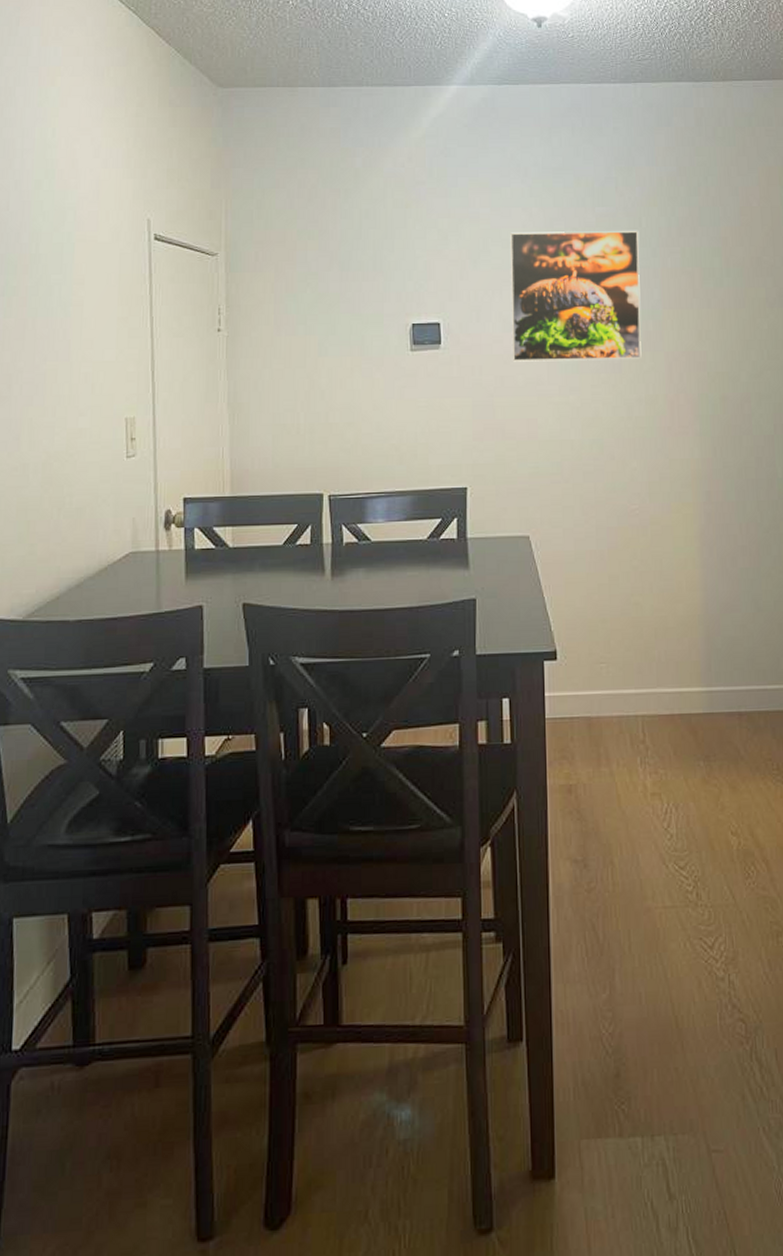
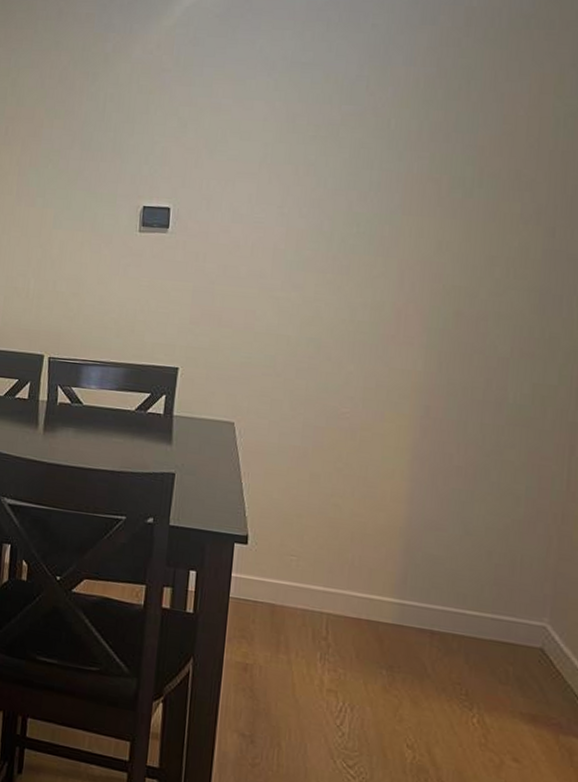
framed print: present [510,230,642,362] -> none [238,125,386,263]

